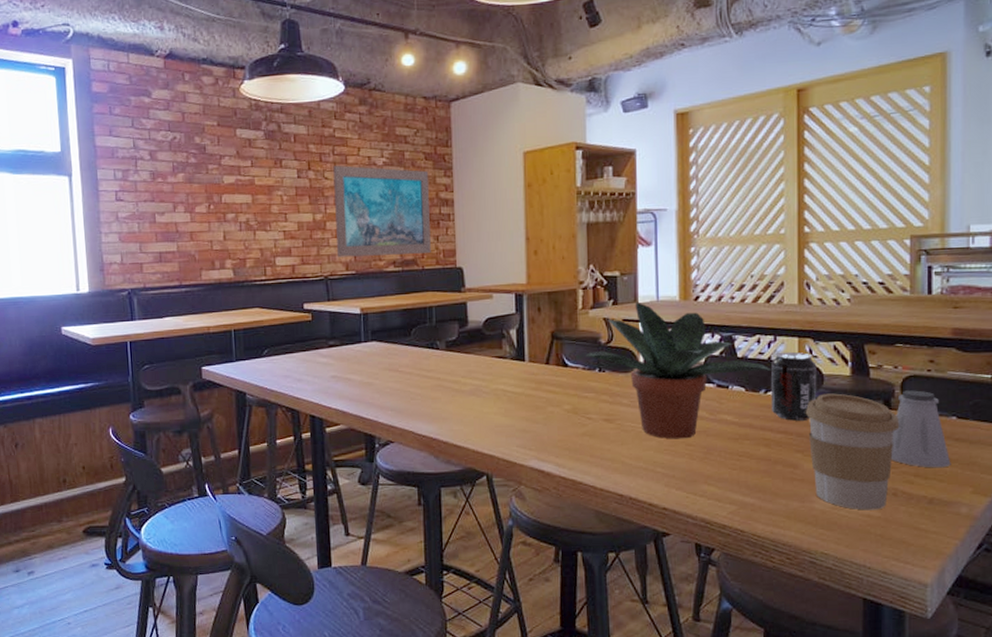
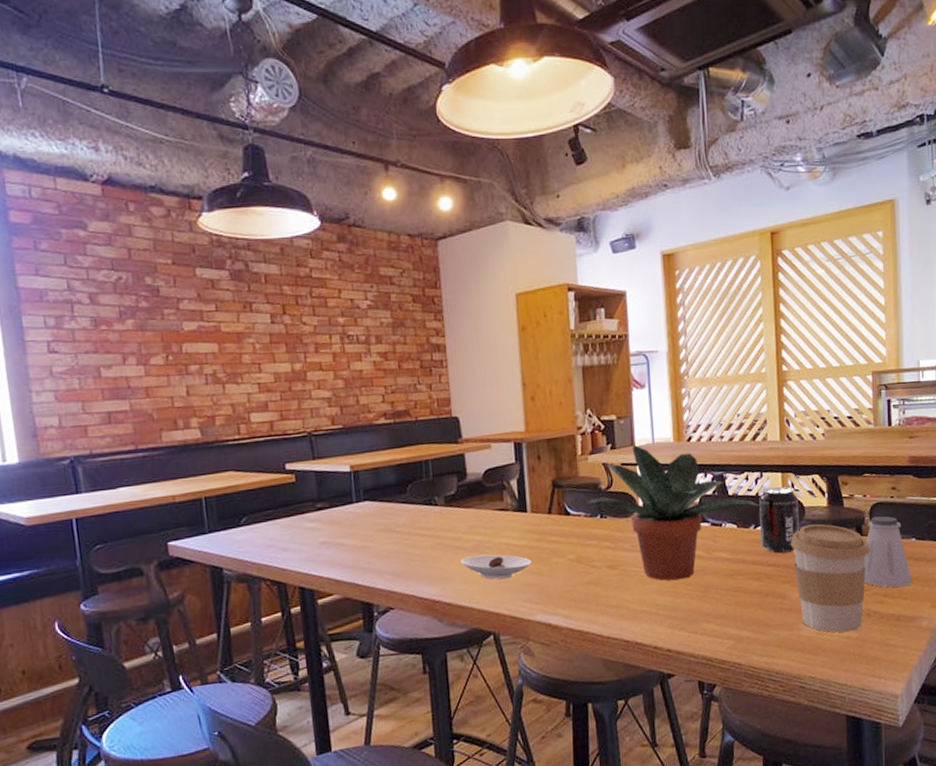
wall art: present [333,165,431,257] -> none [311,308,424,411]
saucer: none [458,399,528,424] -> present [461,554,532,579]

